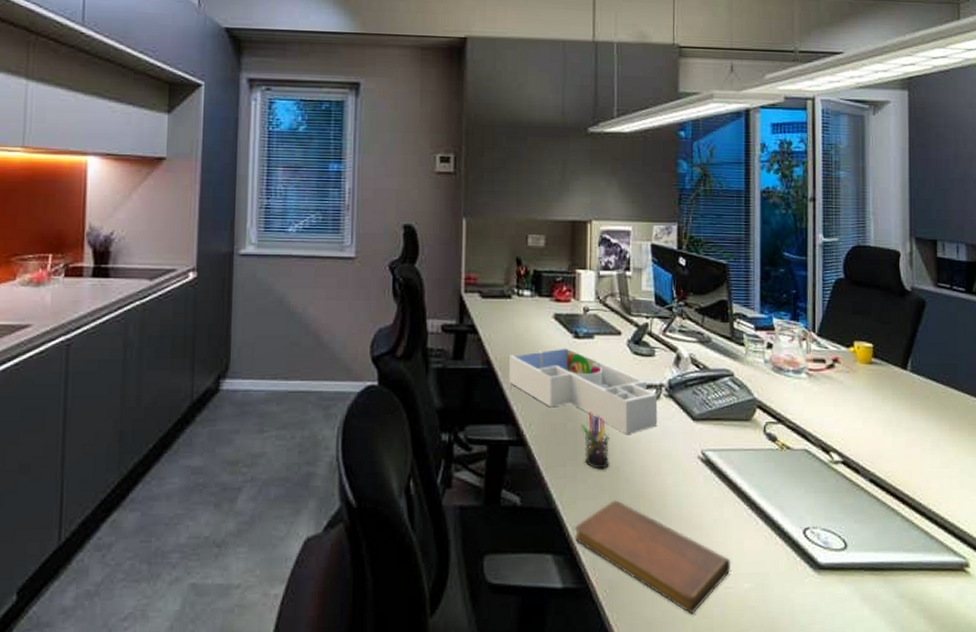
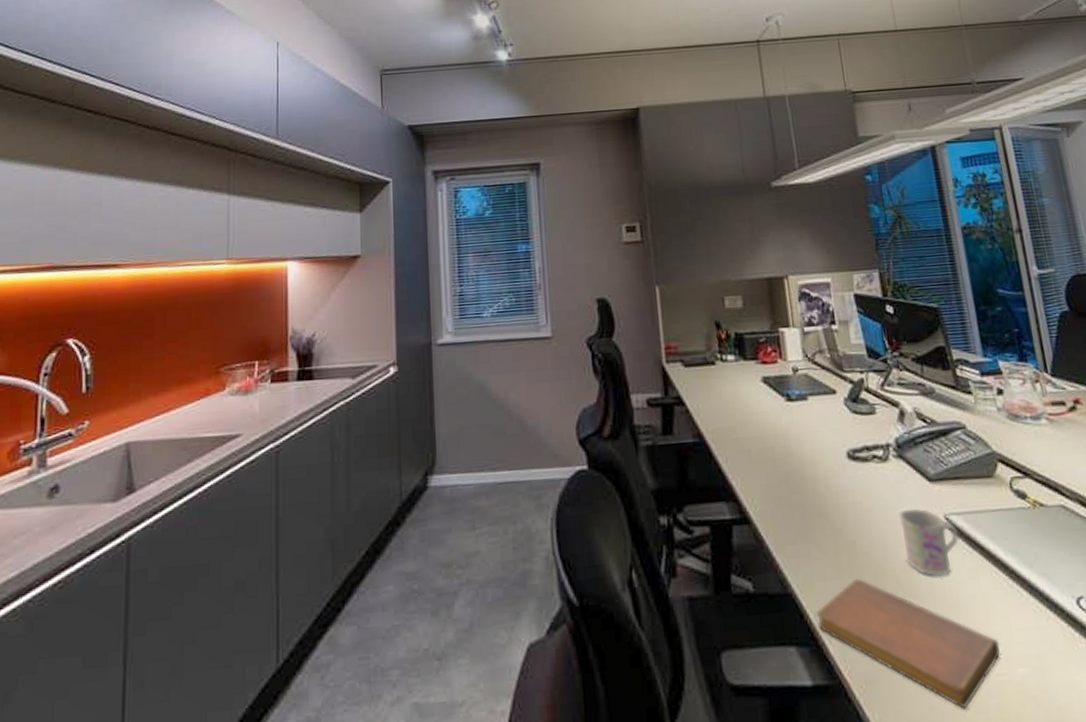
desk organizer: present [509,346,658,435] -> none [721,411,891,504]
pen holder: present [581,411,609,469] -> none [808,480,844,545]
mug: none [660,443,712,503] -> present [898,508,959,577]

